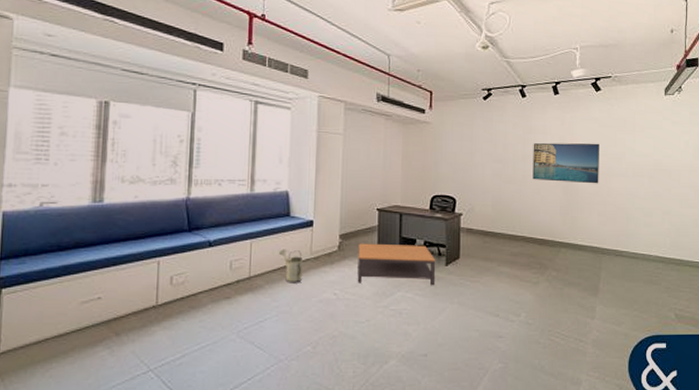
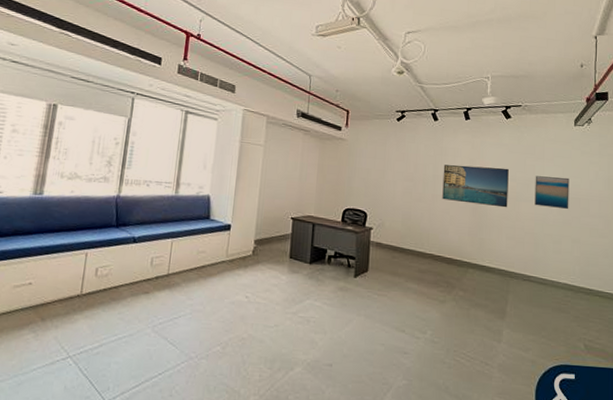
watering can: present [279,249,303,283] -> none [197,250,219,284]
coffee table: present [357,243,436,286] -> none [268,249,345,297]
wall art: none [626,149,660,182] -> present [535,176,569,210]

